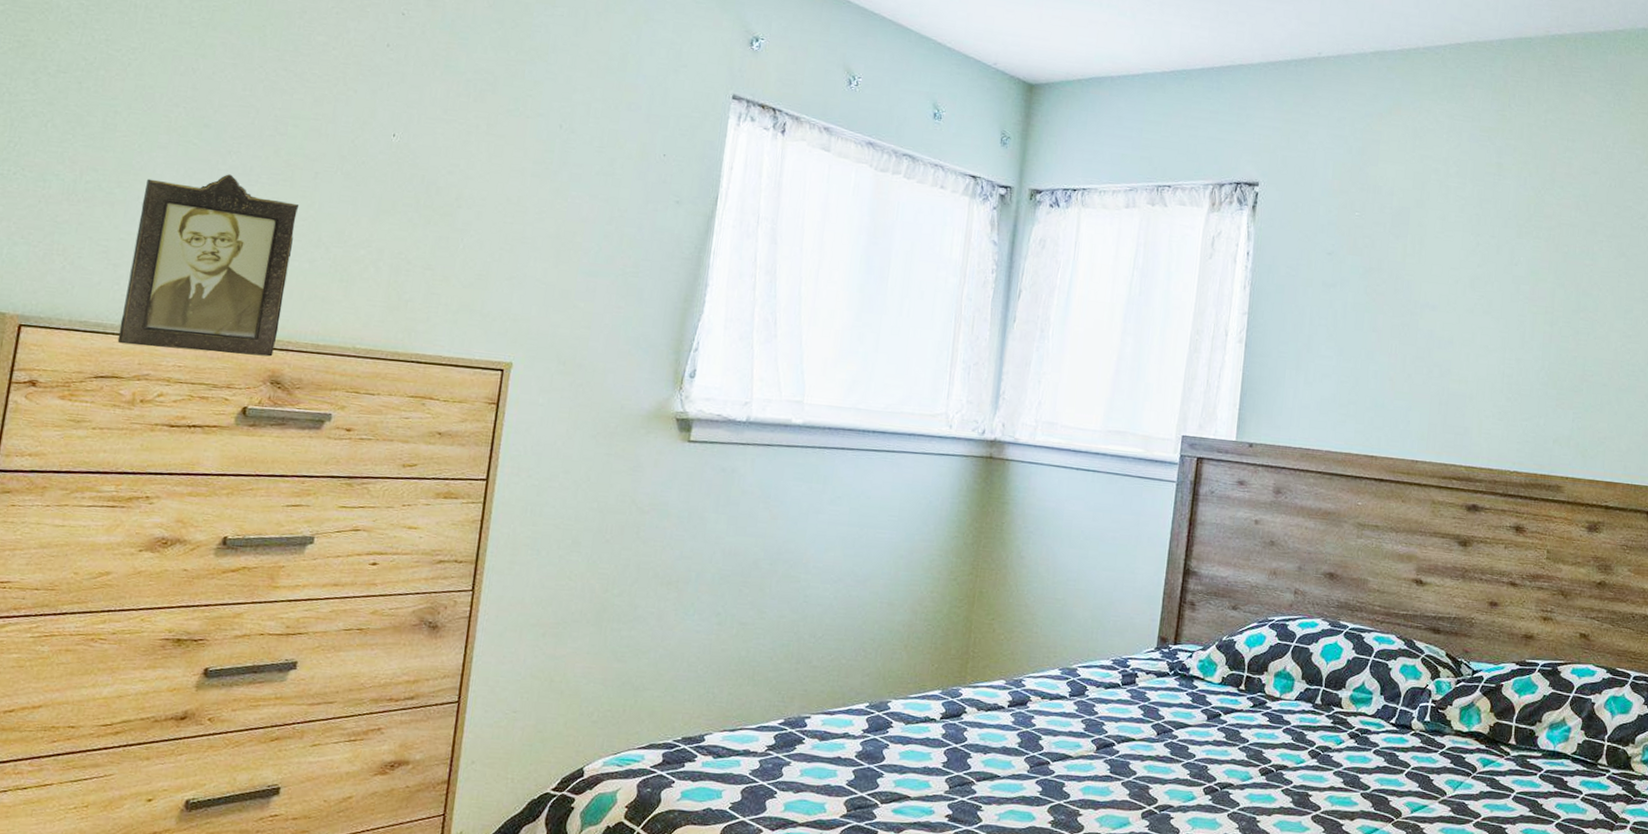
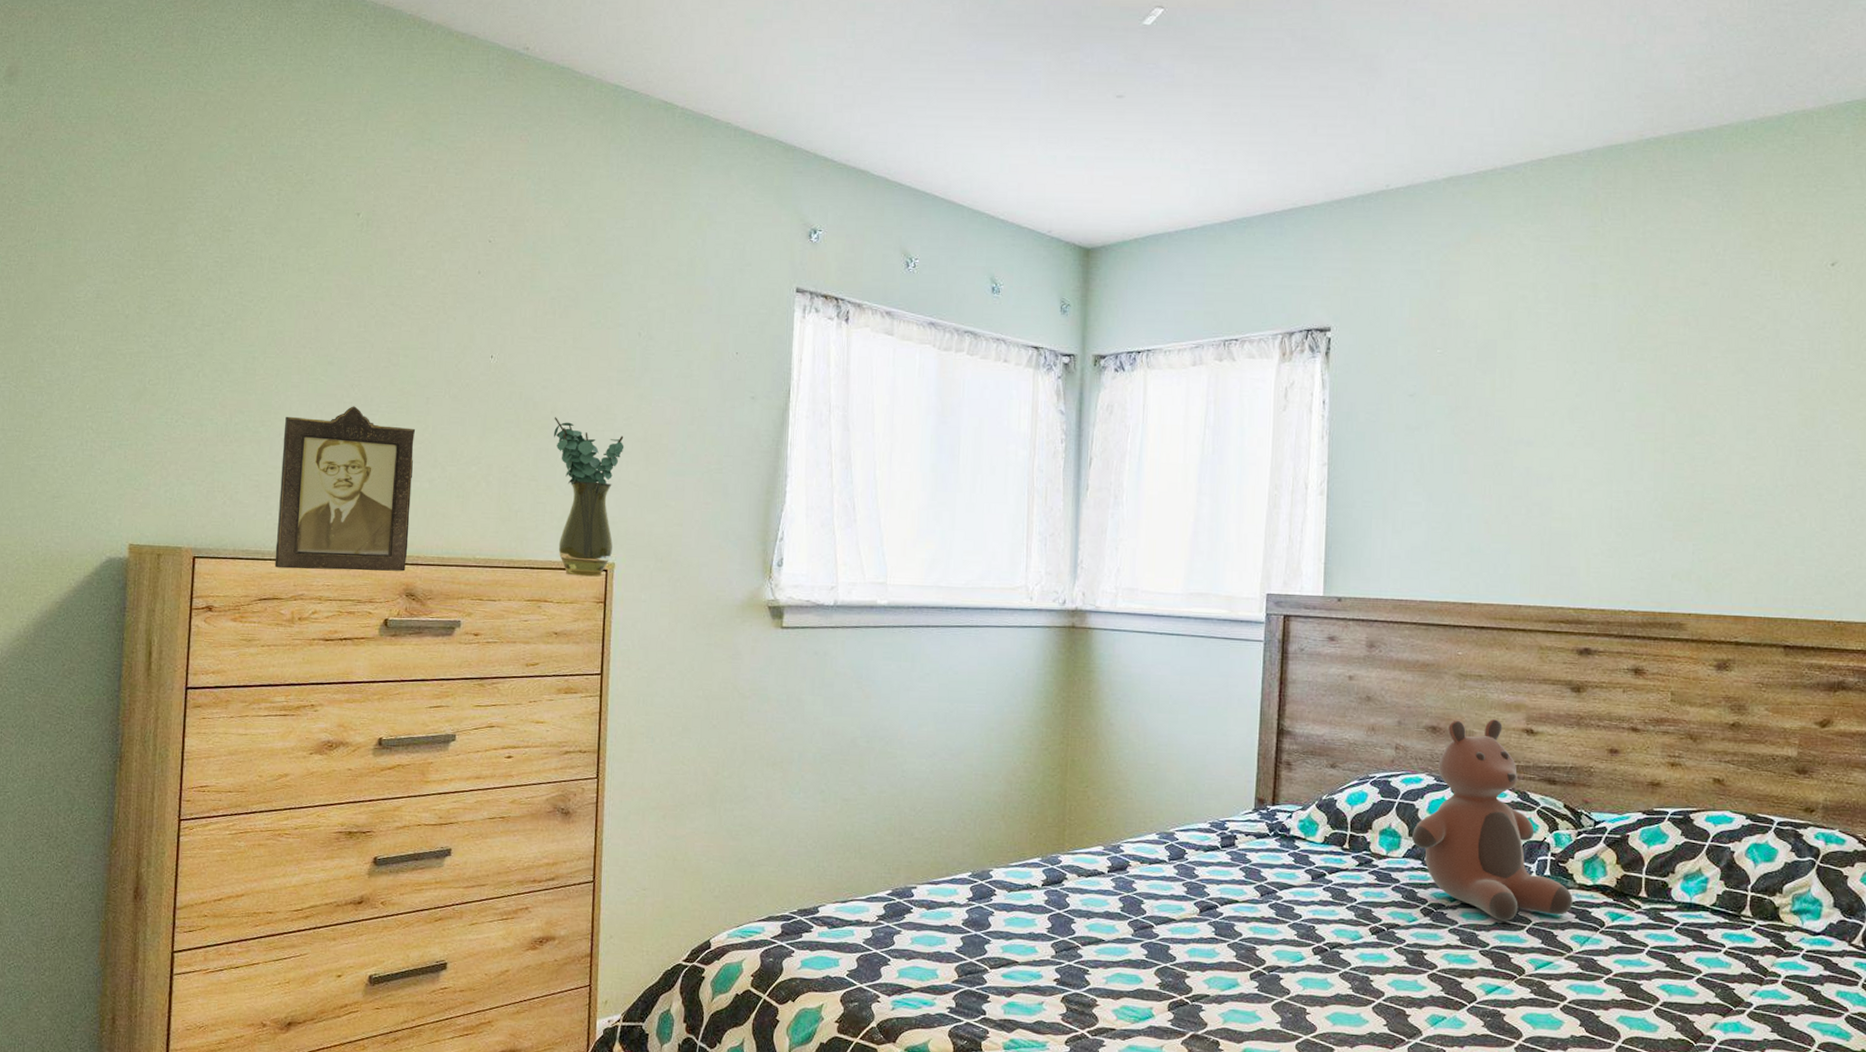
vase: none [450,205,534,377] -> present [554,417,624,577]
teddy bear: none [1305,567,1450,765] -> present [1412,718,1573,921]

